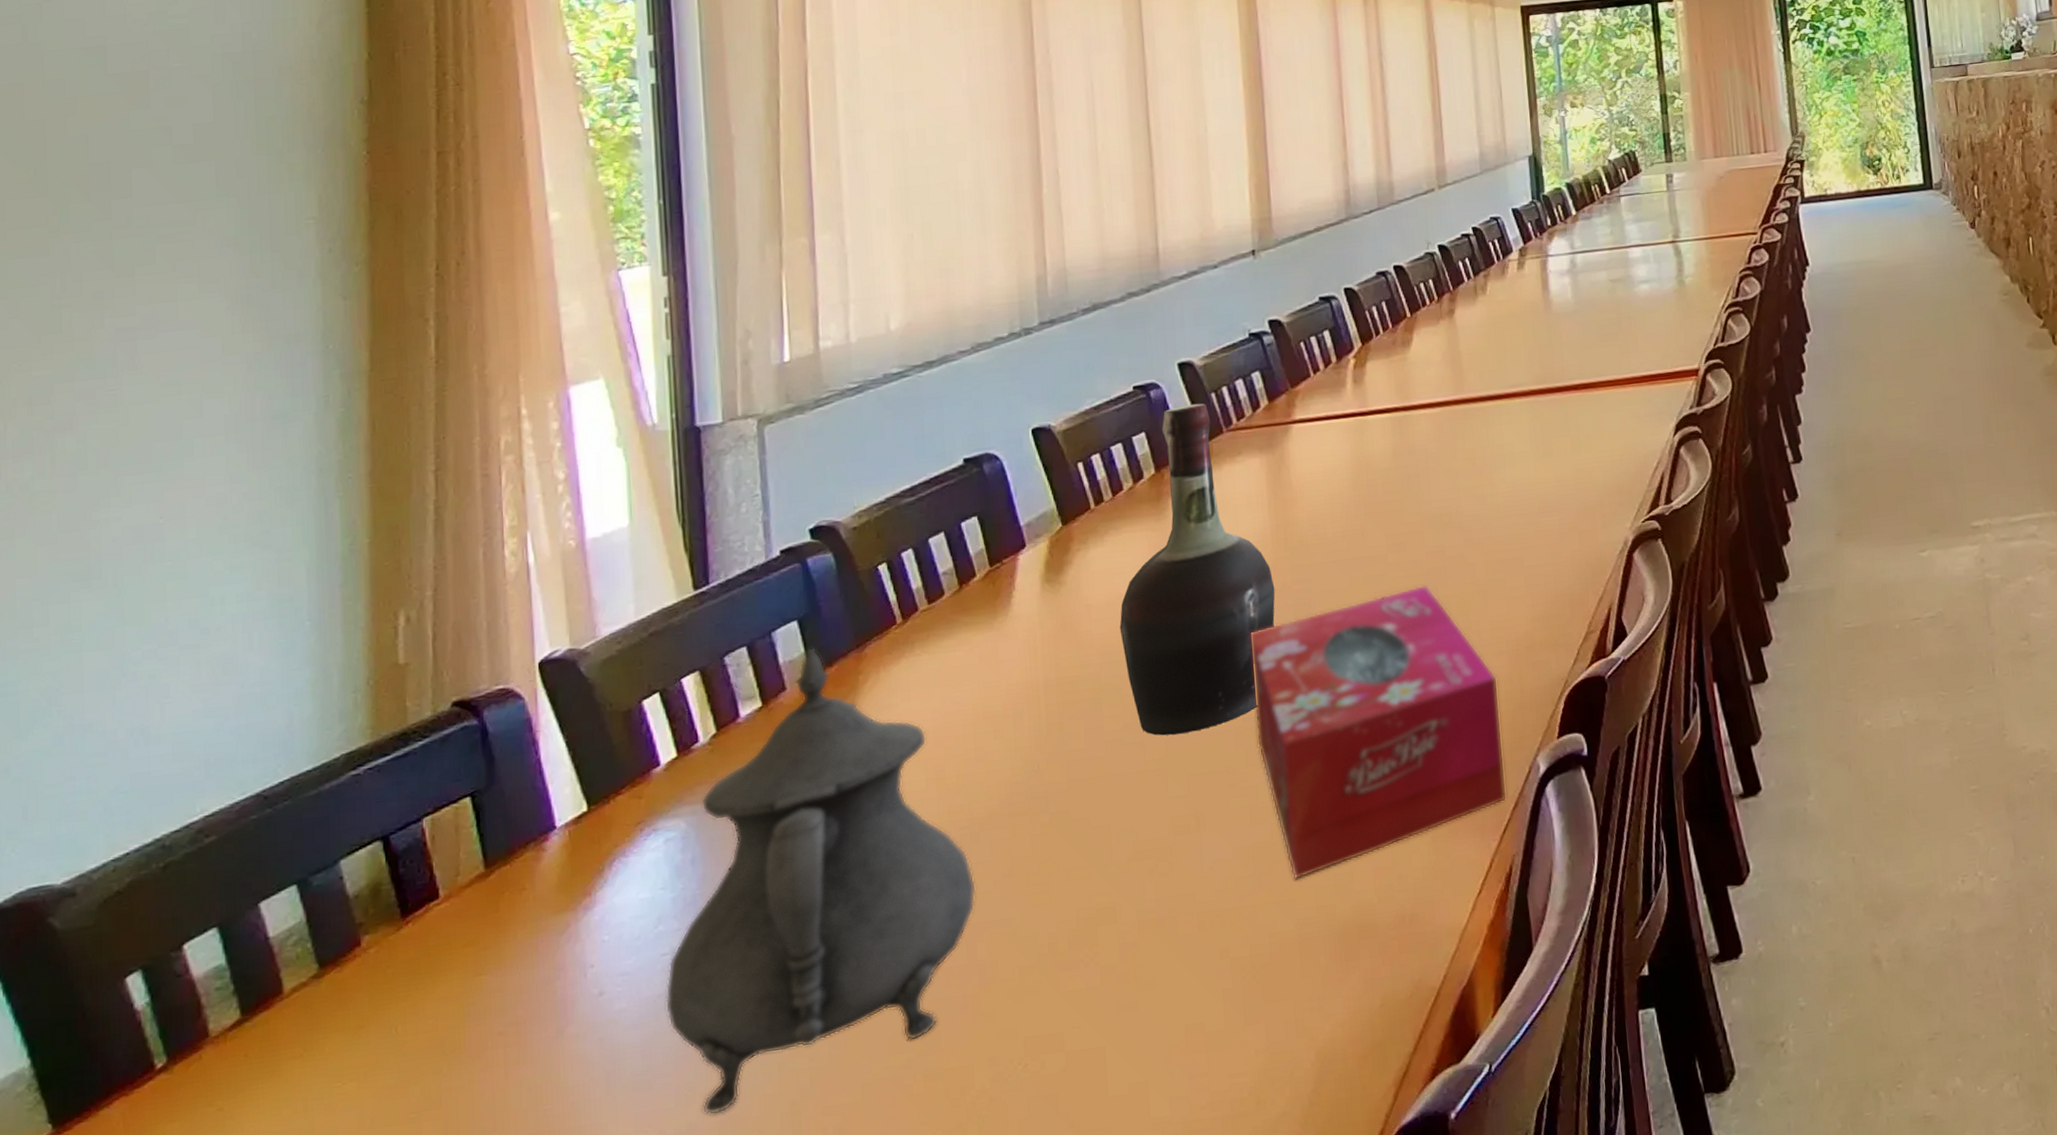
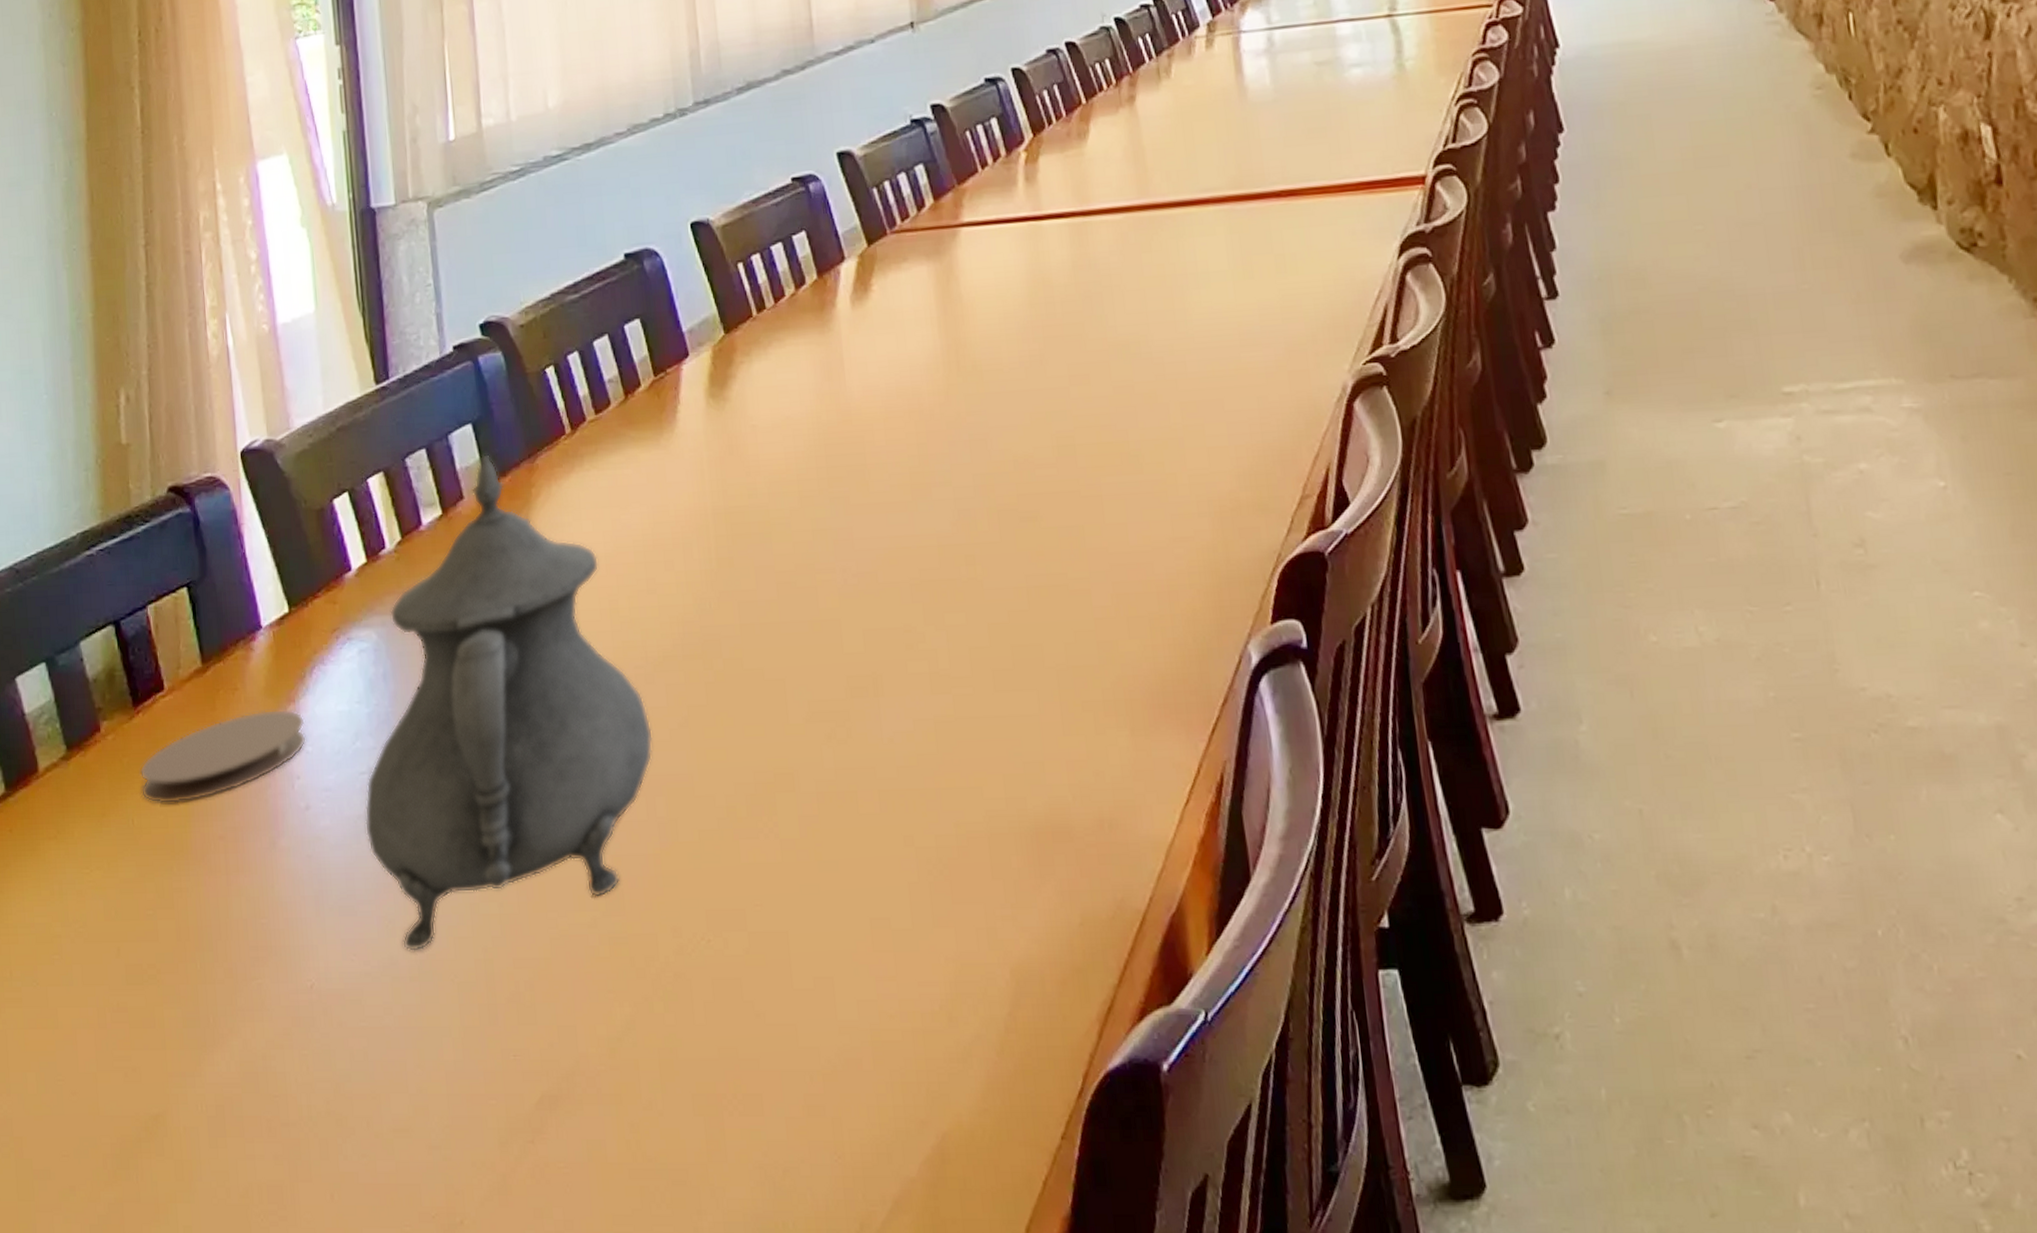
coaster: none [406,902,602,1009] -> present [139,708,306,805]
cognac bottle: present [1119,403,1275,736] -> none [786,199,949,582]
tissue box: present [1250,584,1508,879] -> none [923,425,1215,763]

